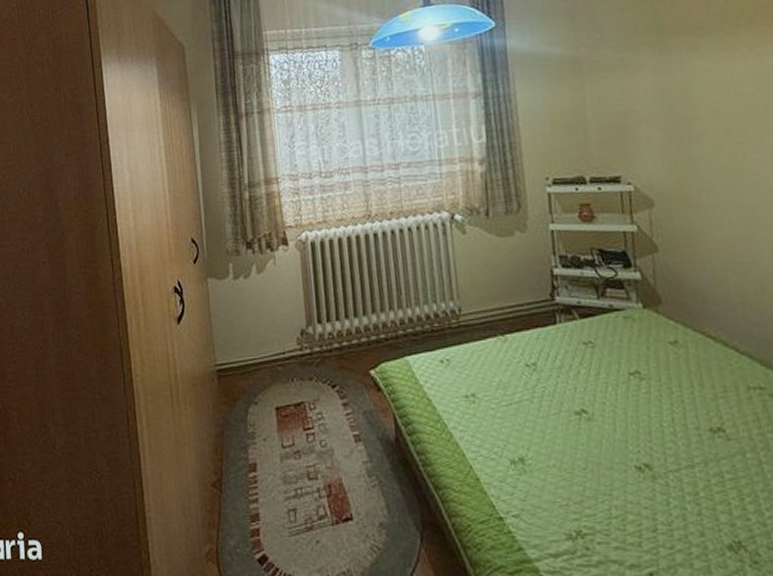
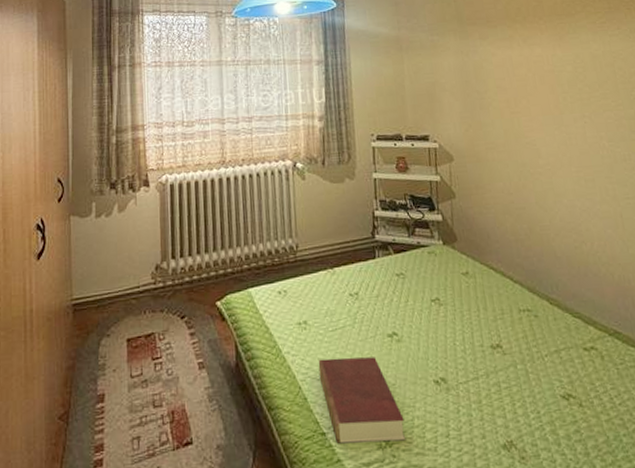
book: none [490,435,602,532] -> present [318,357,406,444]

